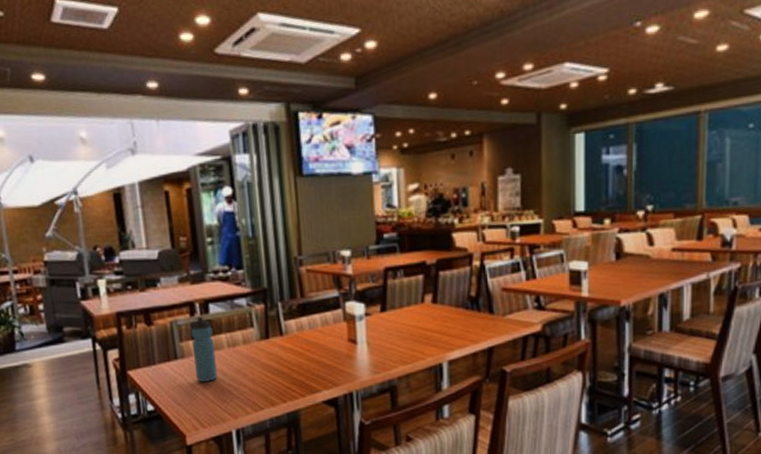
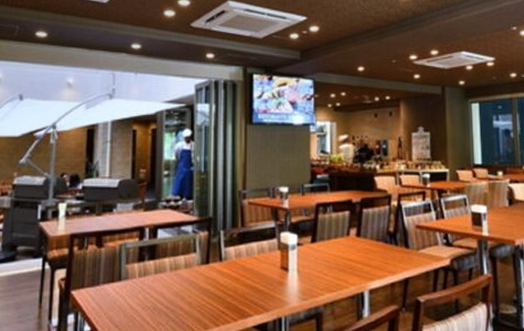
water bottle: present [191,316,218,382] -> none [137,240,159,304]

